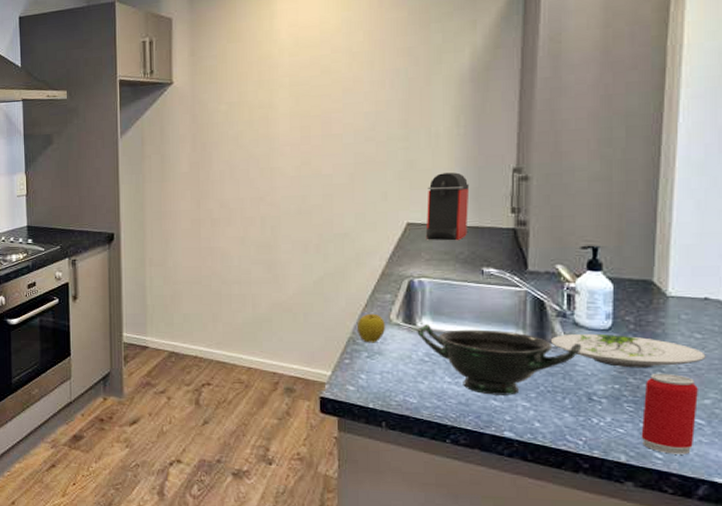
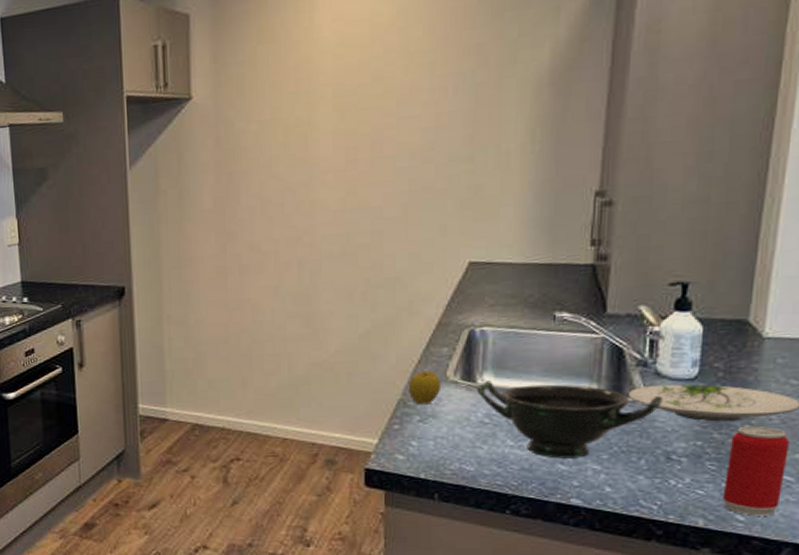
coffee maker: present [425,172,470,241] -> none [490,199,544,282]

